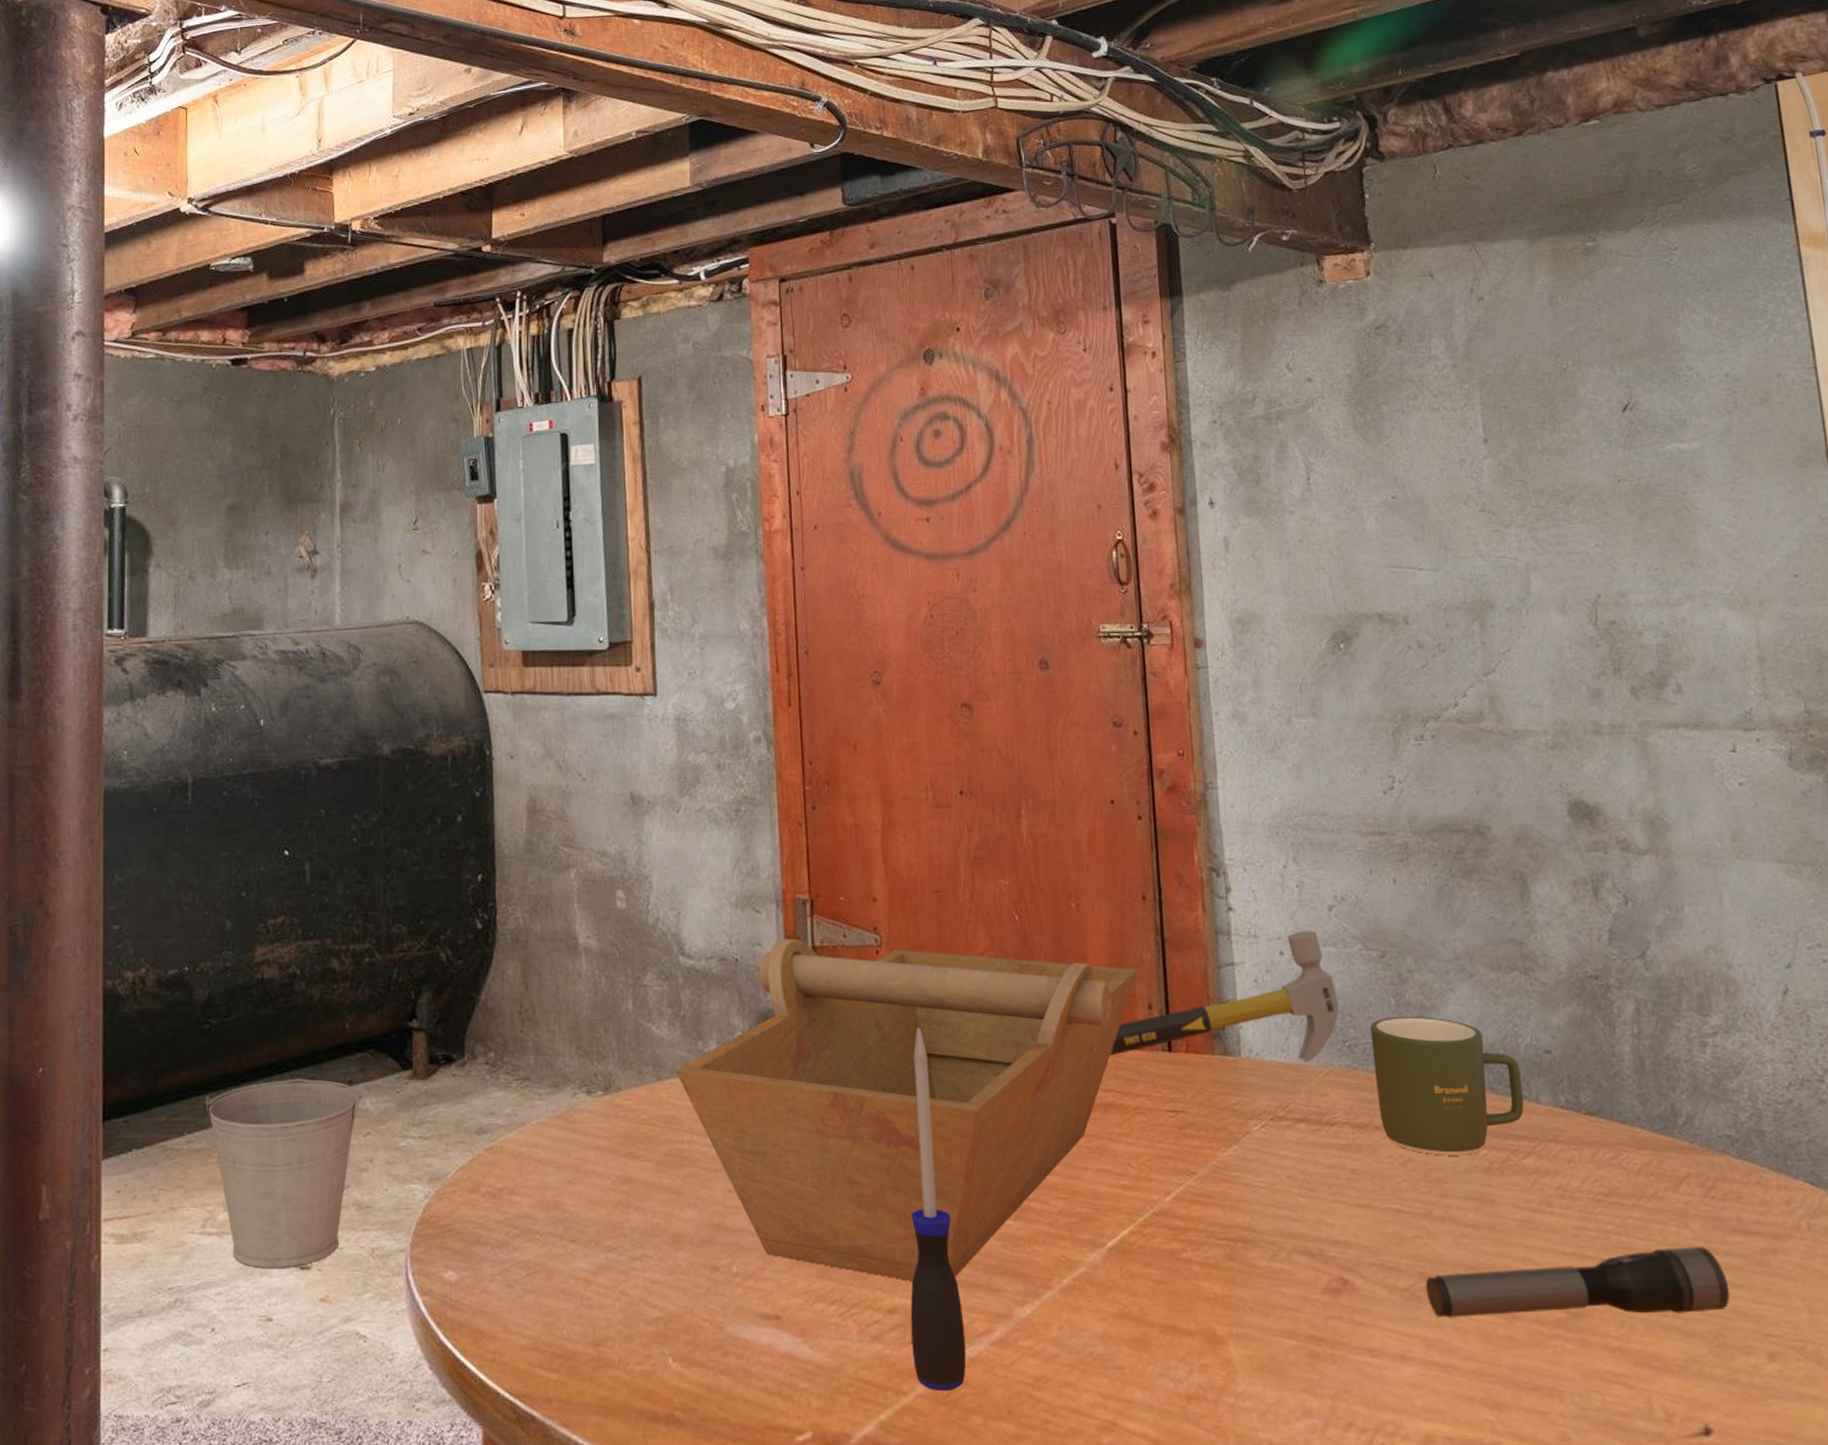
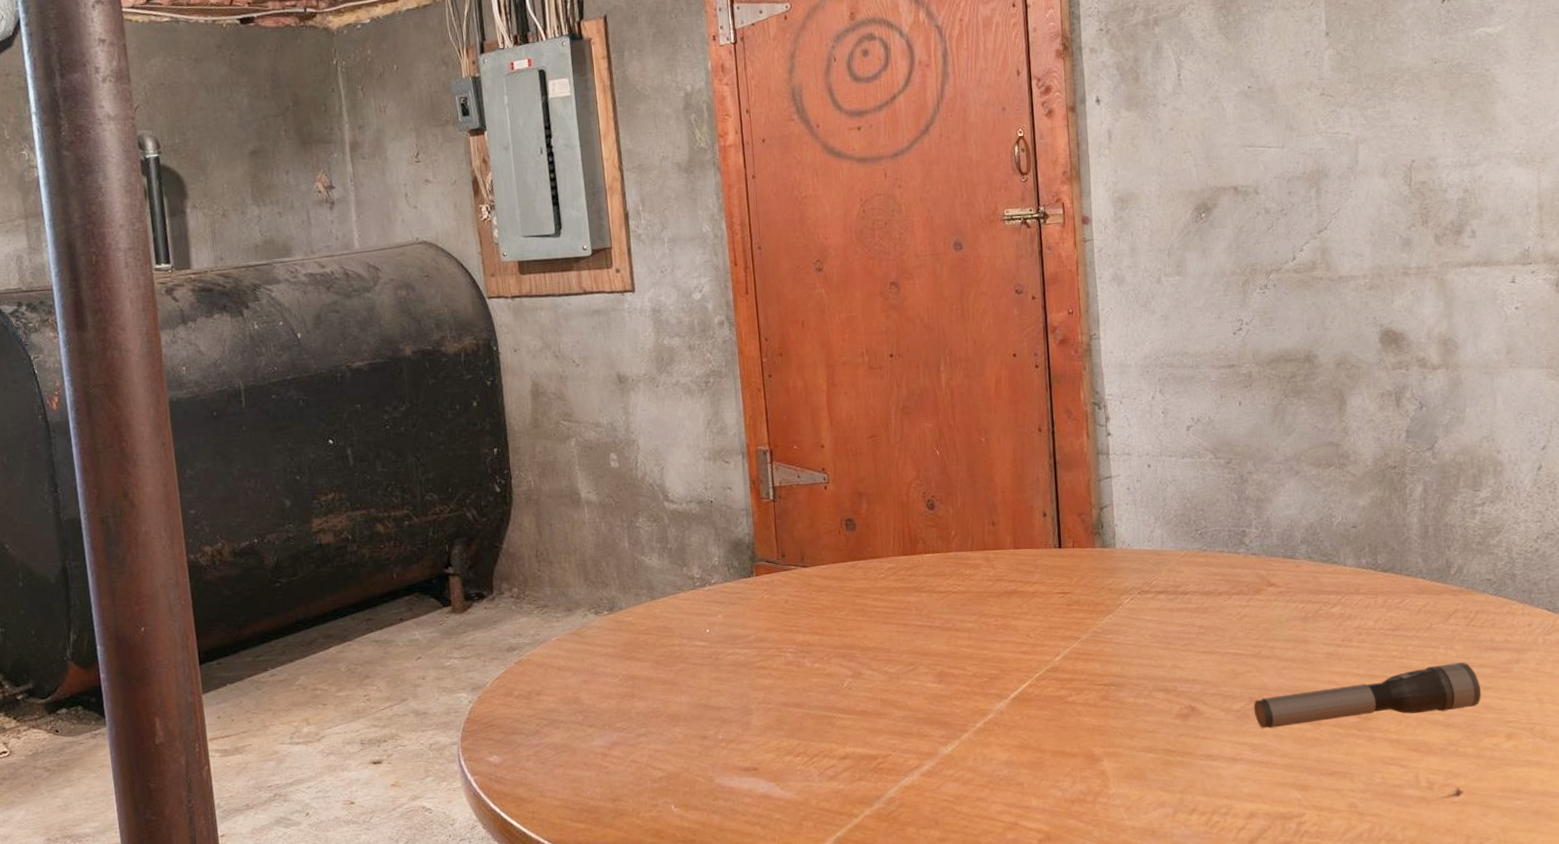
bucket: present [205,1078,363,1269] -> none [282,619,413,766]
toolbox: present [676,938,1138,1281] -> none [666,482,1035,735]
screwdriver: present [910,1027,967,1392] -> none [856,543,903,812]
claw hammer: present [1109,931,1339,1063] -> none [1012,447,1193,555]
mug: present [1370,1017,1524,1156] -> none [1217,506,1334,611]

